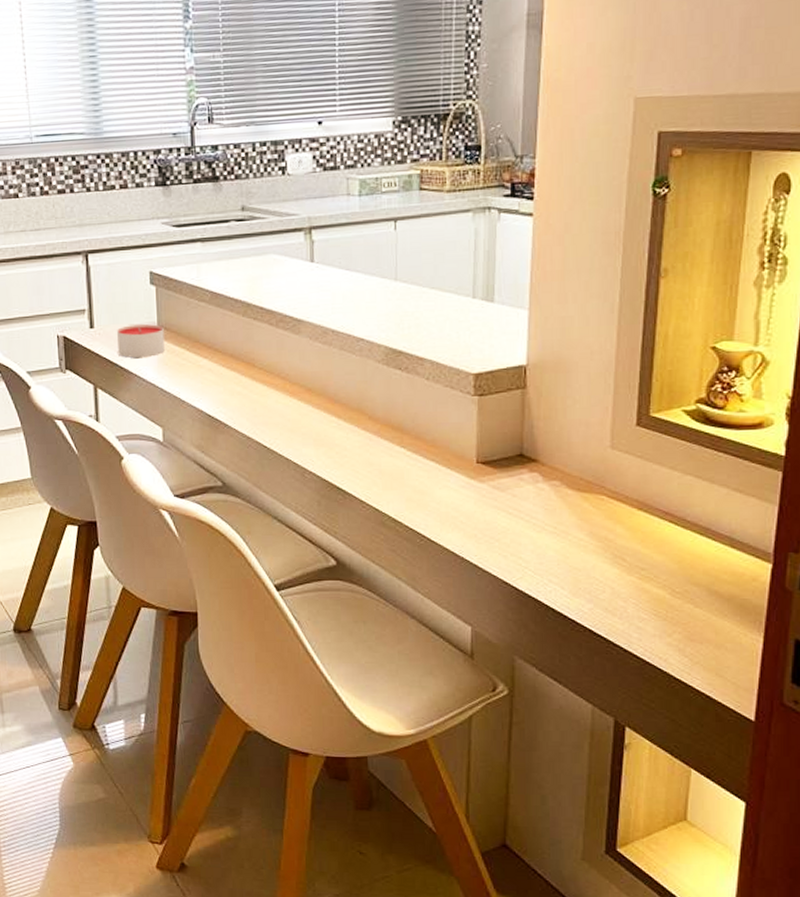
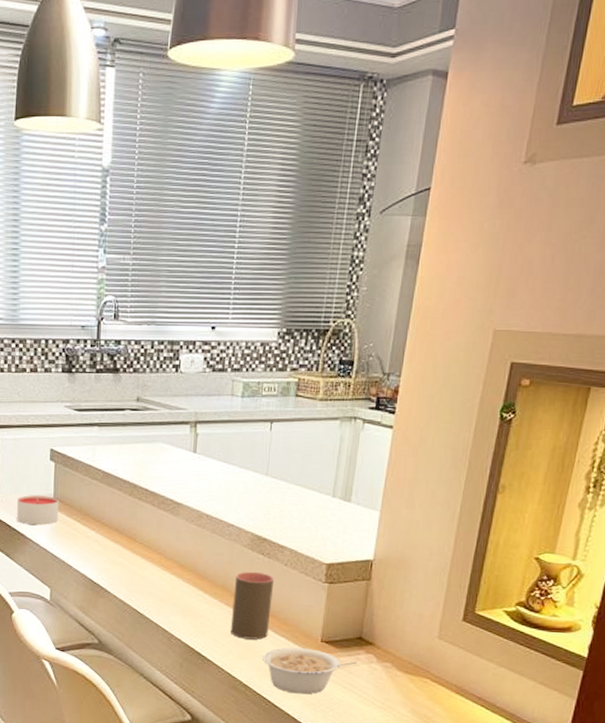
cup: none [371,389,416,467] -> present [230,571,274,640]
legume: none [412,472,520,525] -> present [263,647,357,695]

